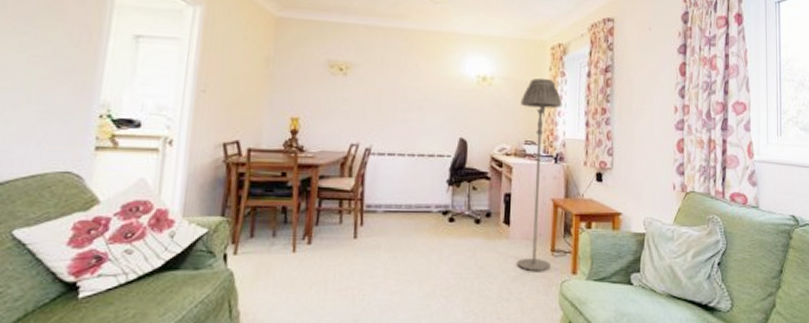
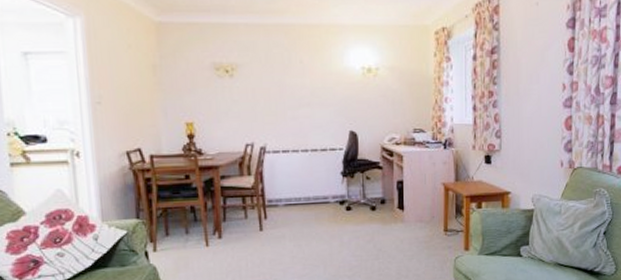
floor lamp: present [517,78,562,271] -> none [407,66,449,250]

